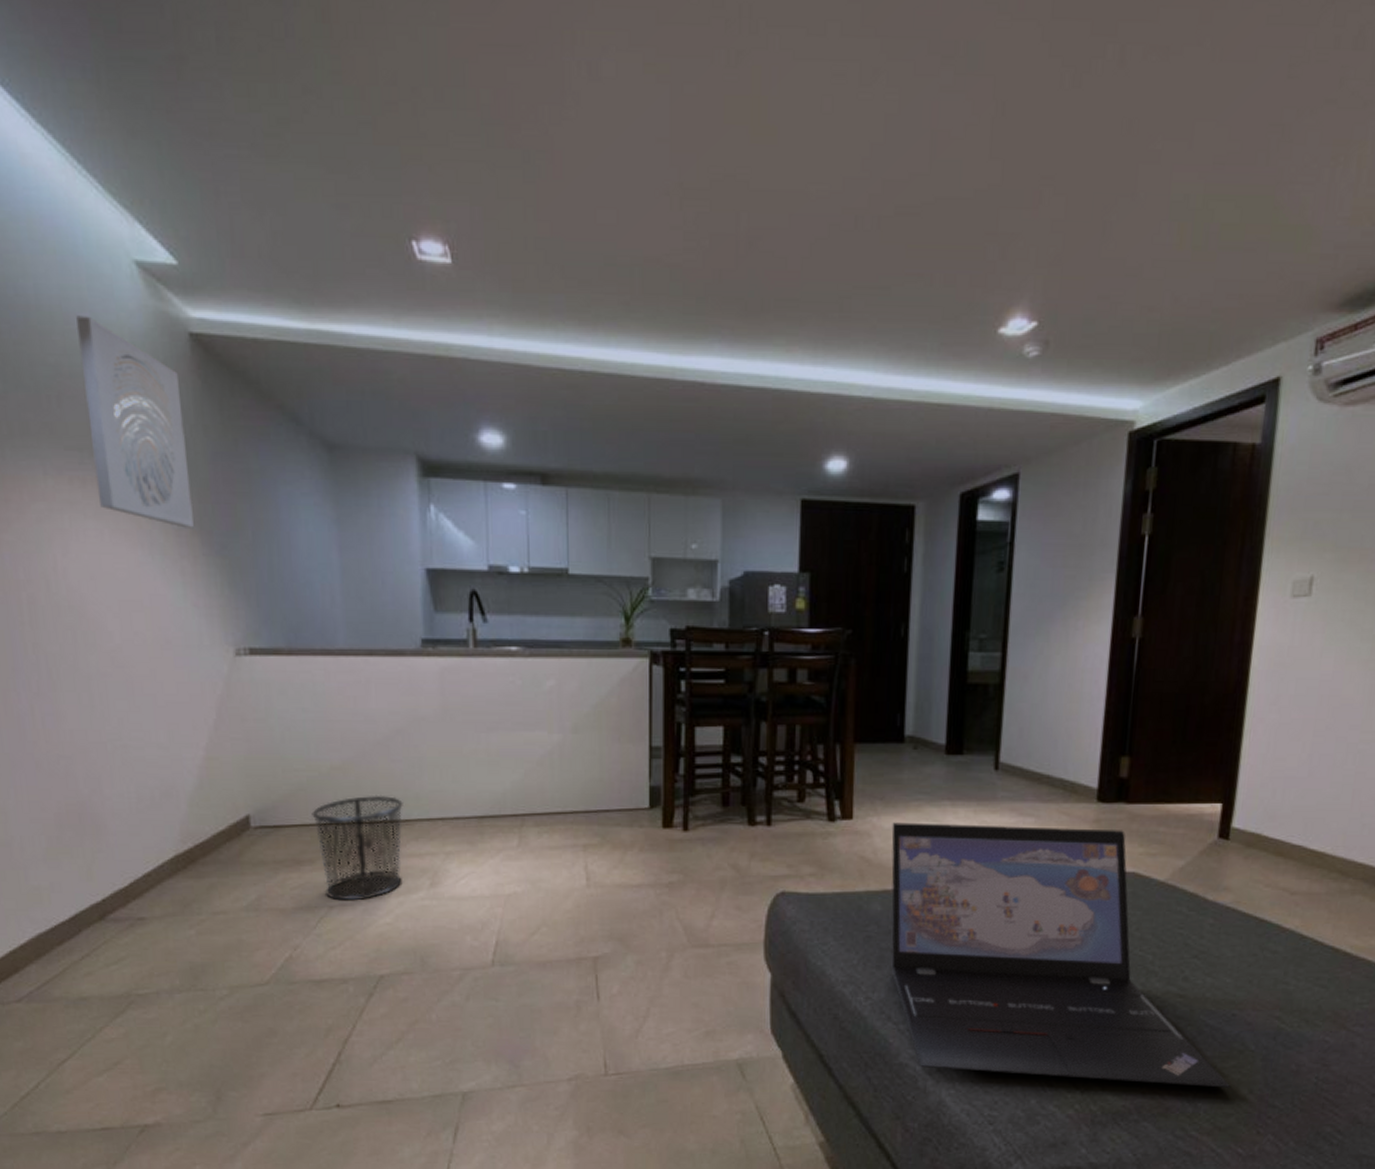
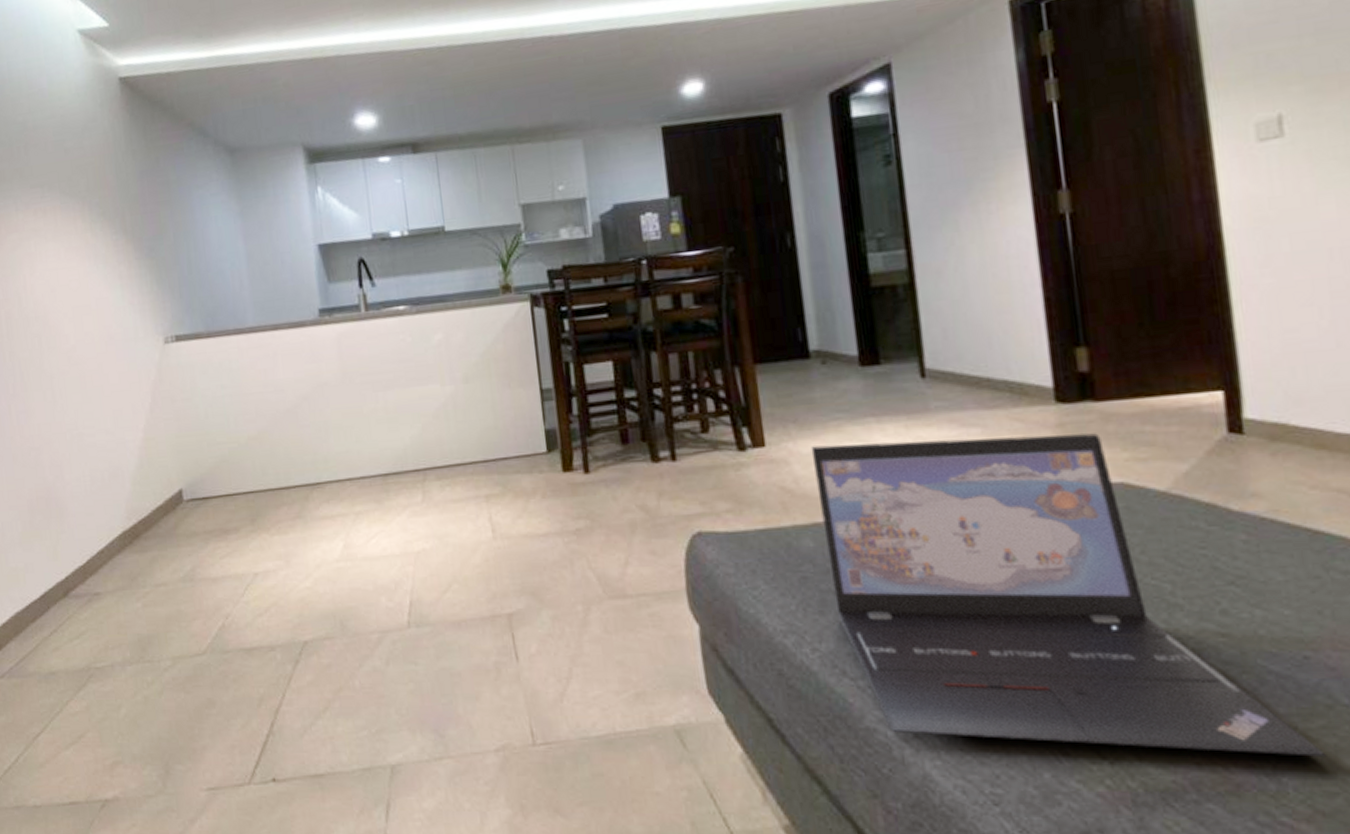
wall art: present [76,315,194,528] -> none [37,79,128,239]
waste bin: present [312,795,403,901] -> none [234,460,318,567]

